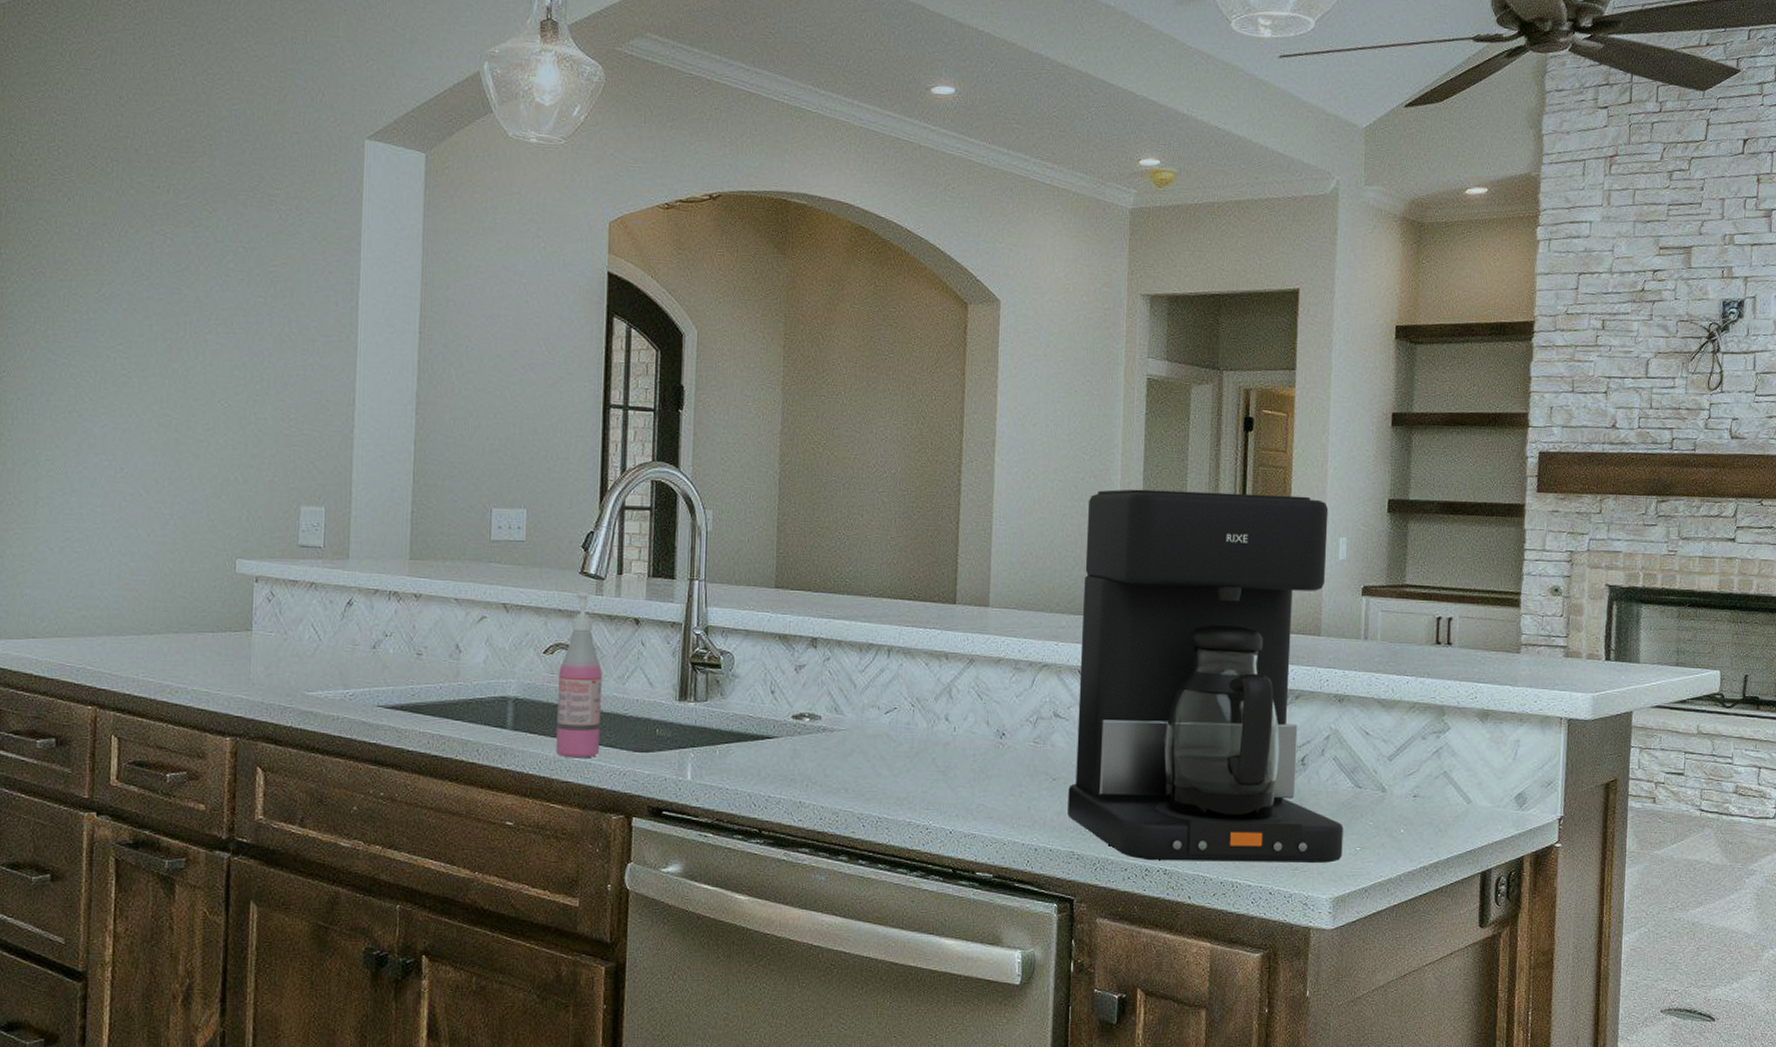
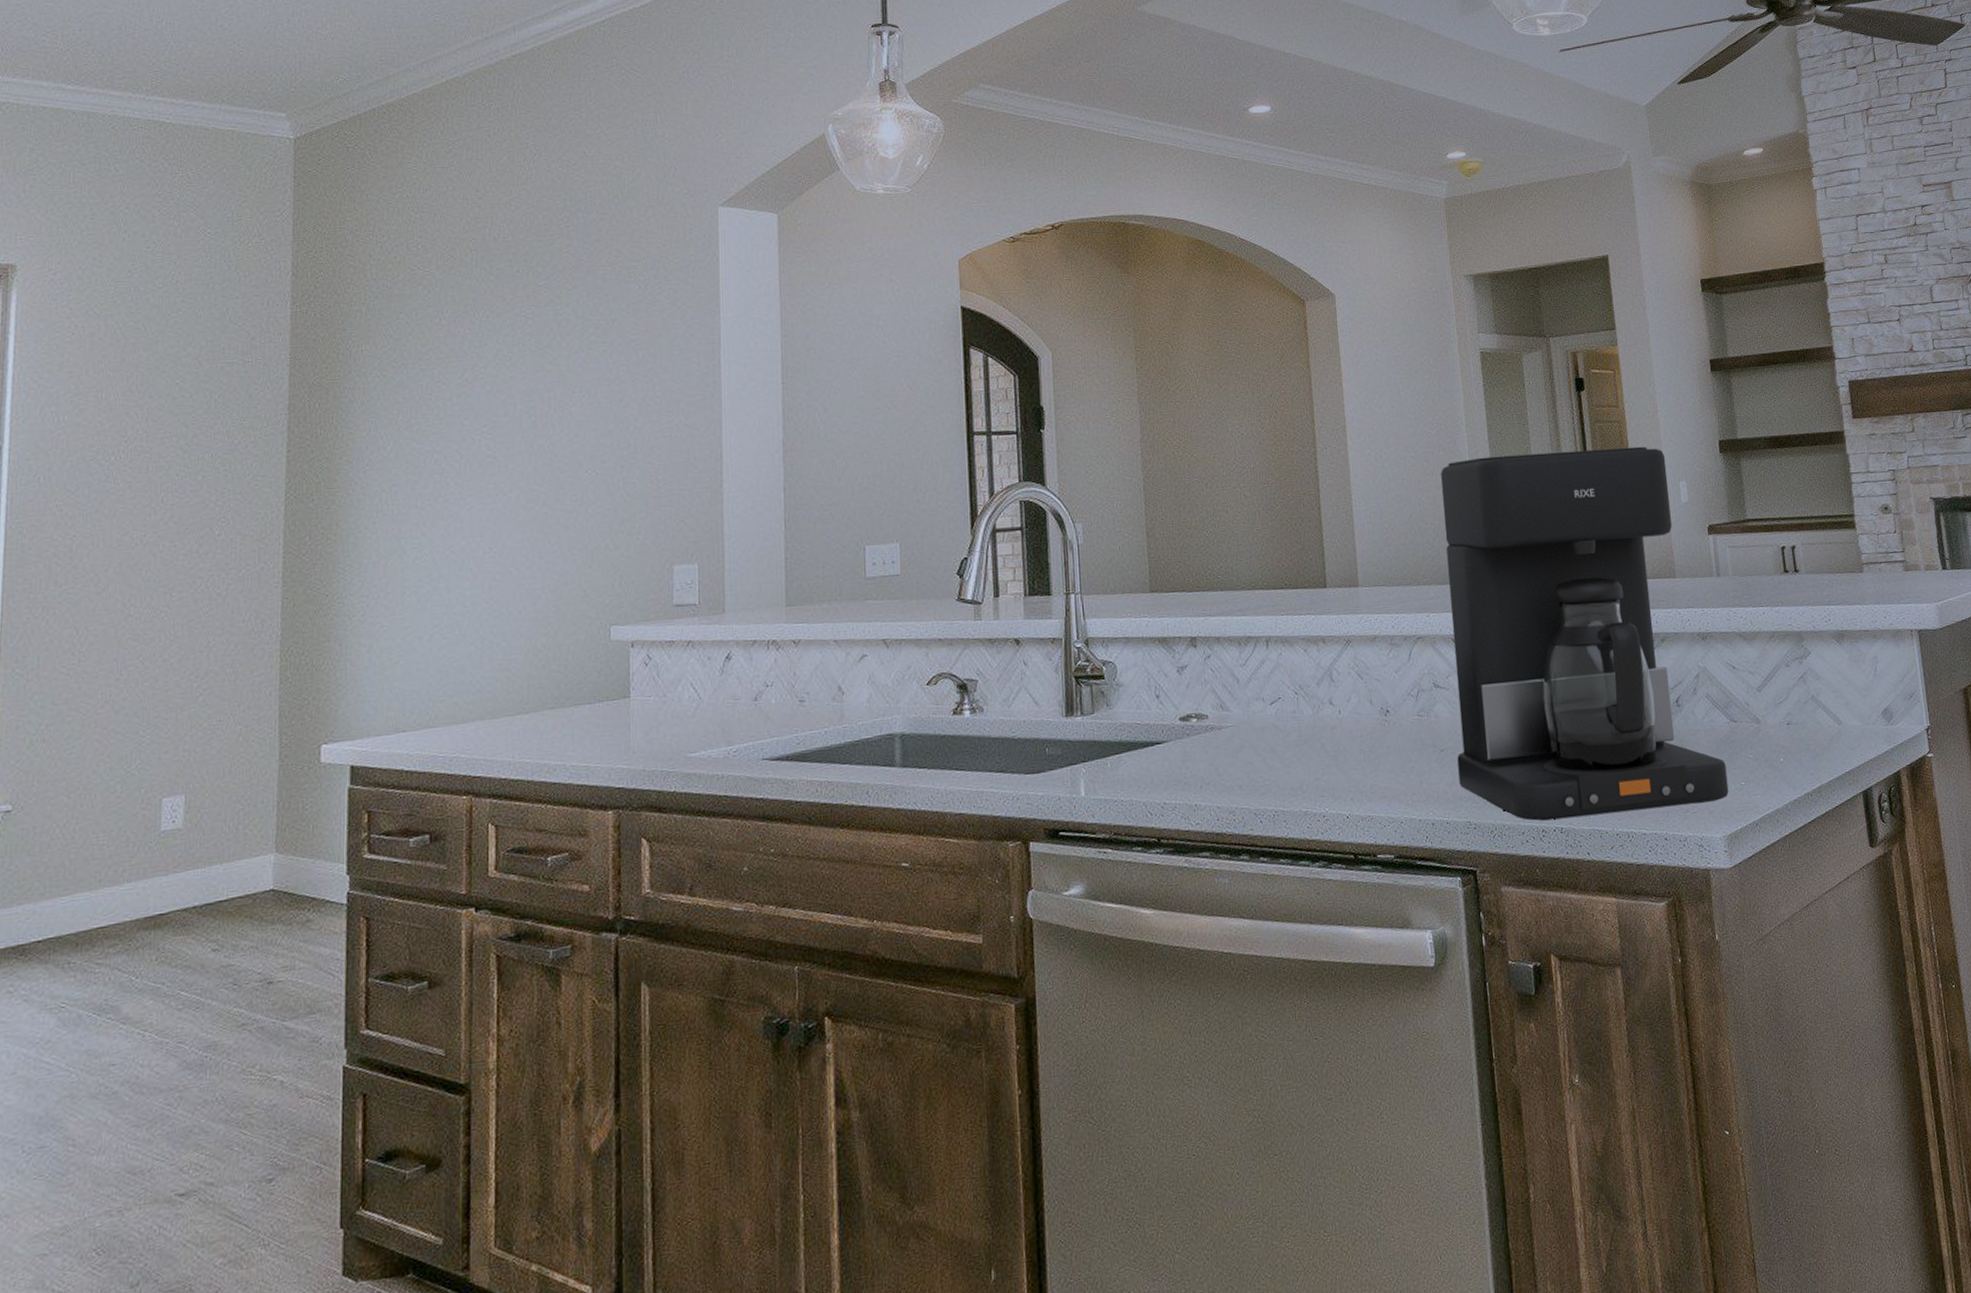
soap dispenser: present [556,592,602,758] -> none [938,618,990,789]

